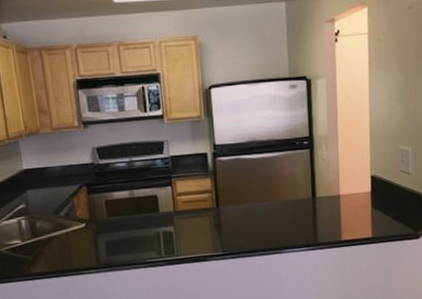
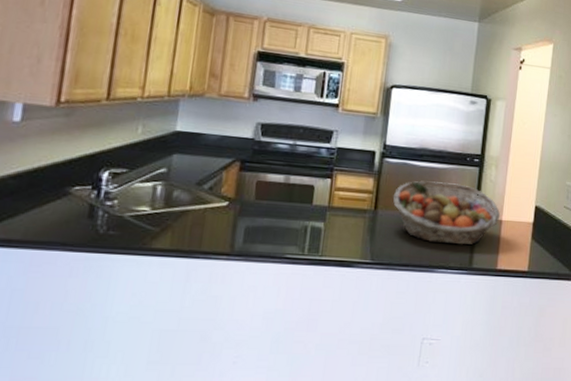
fruit basket: none [231,168,338,227] -> present [392,180,501,245]

